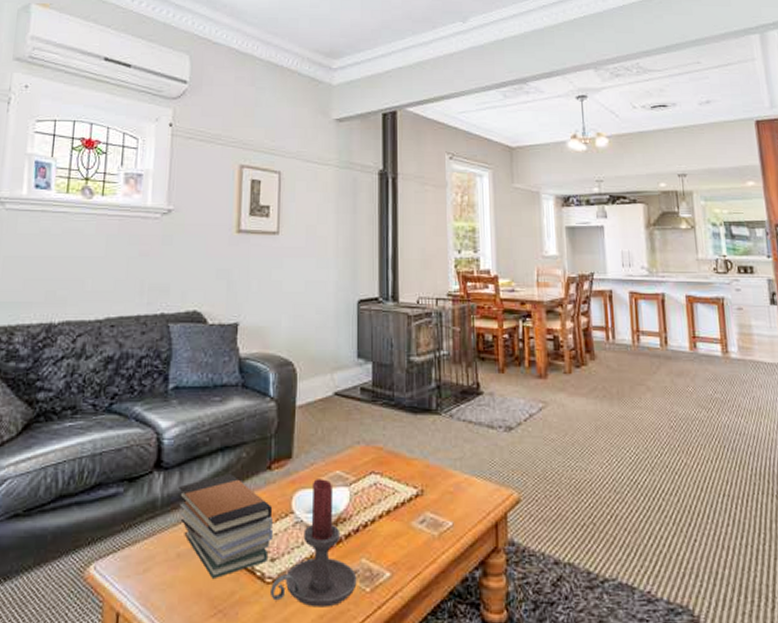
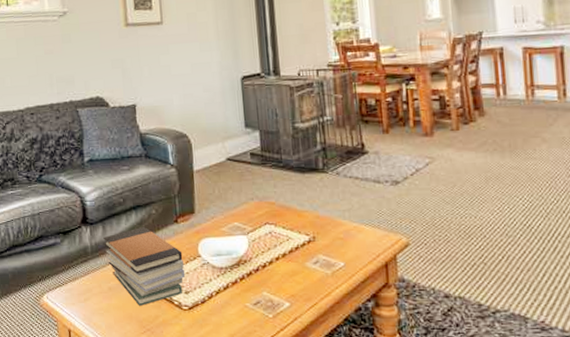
candle holder: present [269,479,357,607] -> none [187,229,260,329]

